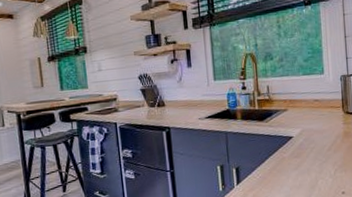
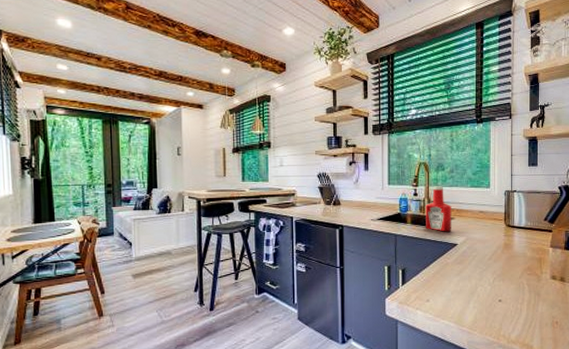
ketchup bottle: none [256,76,286,125] -> present [426,186,452,232]

